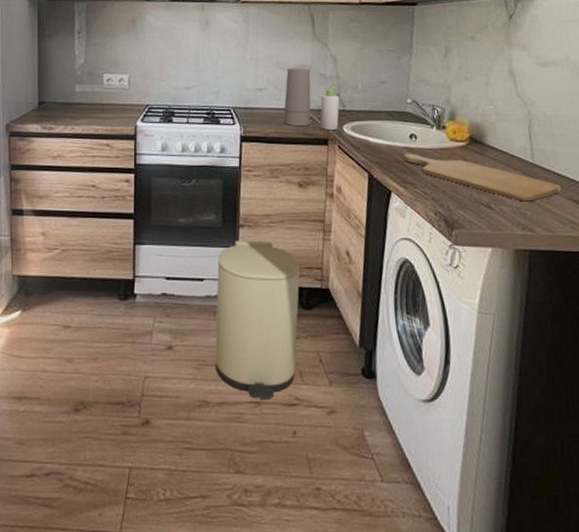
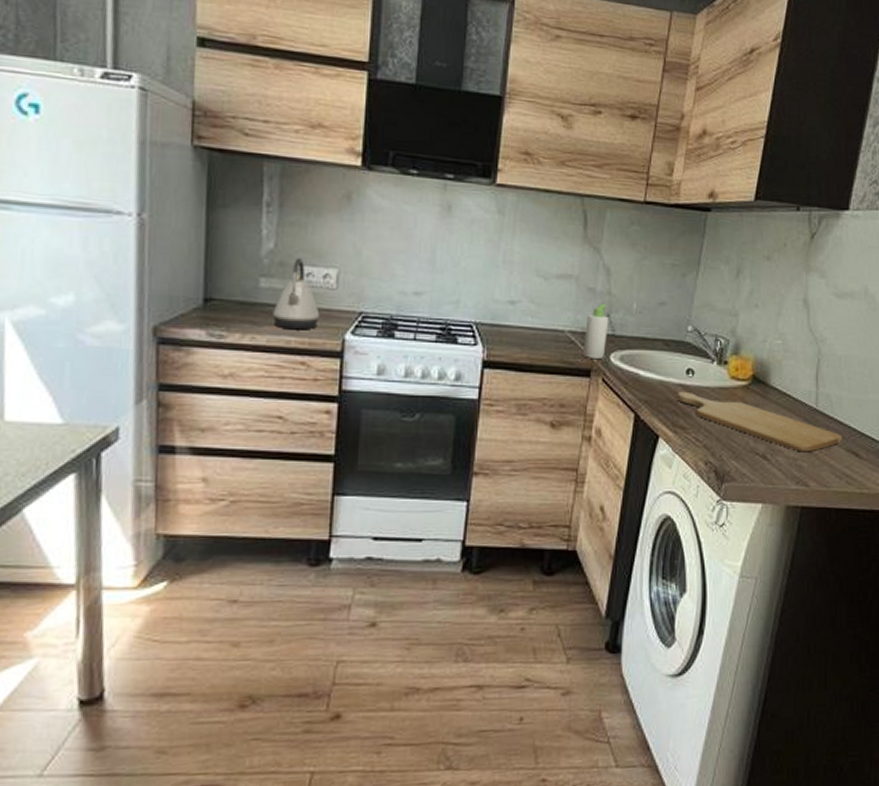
kettle: none [85,68,118,121] -> present [273,257,320,330]
pedal bin: present [215,240,300,399] -> none [430,492,544,682]
canister: present [284,68,311,127] -> none [539,278,577,353]

